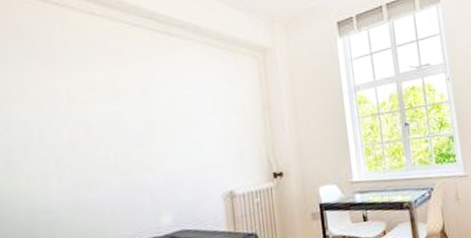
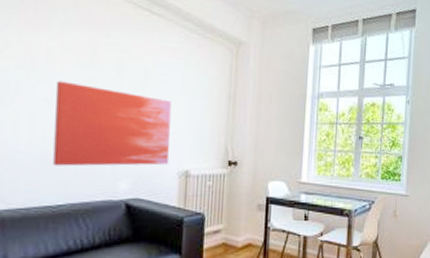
wall art: none [82,120,212,211] -> present [53,80,171,167]

